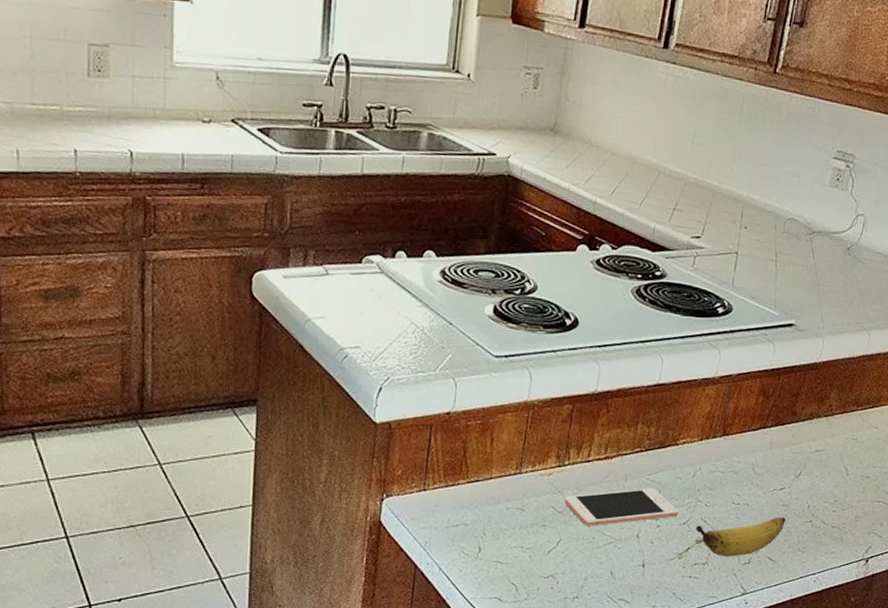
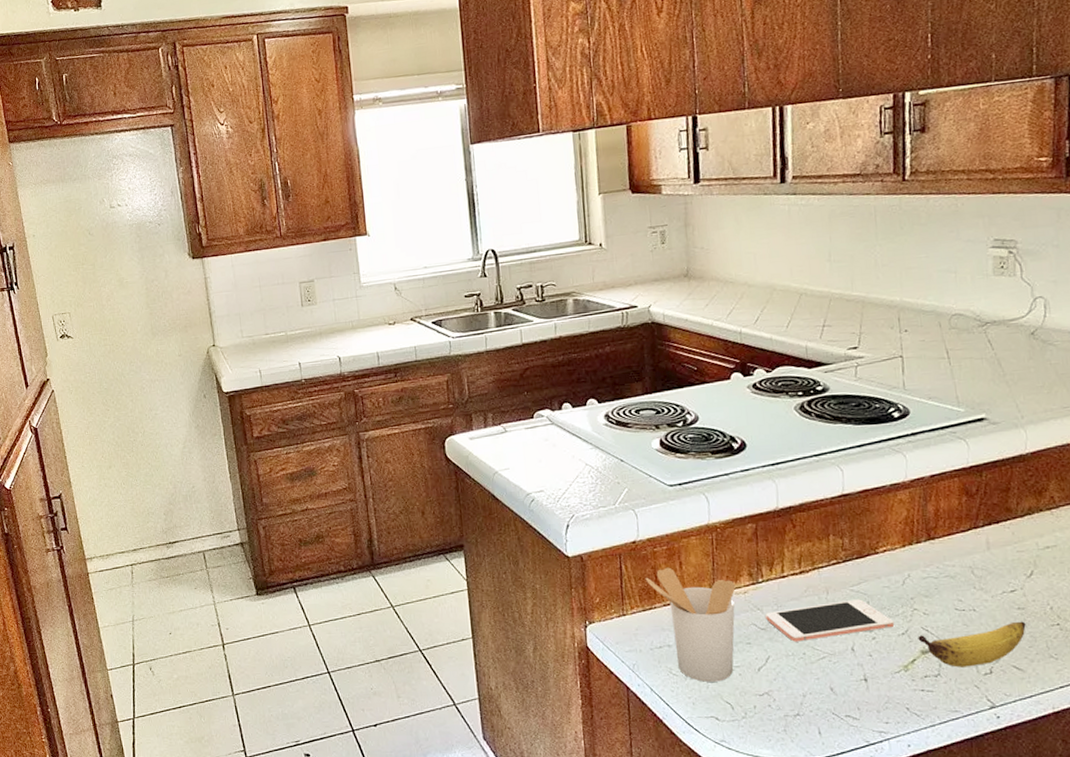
utensil holder: none [453,443,542,563] -> present [645,567,736,682]

